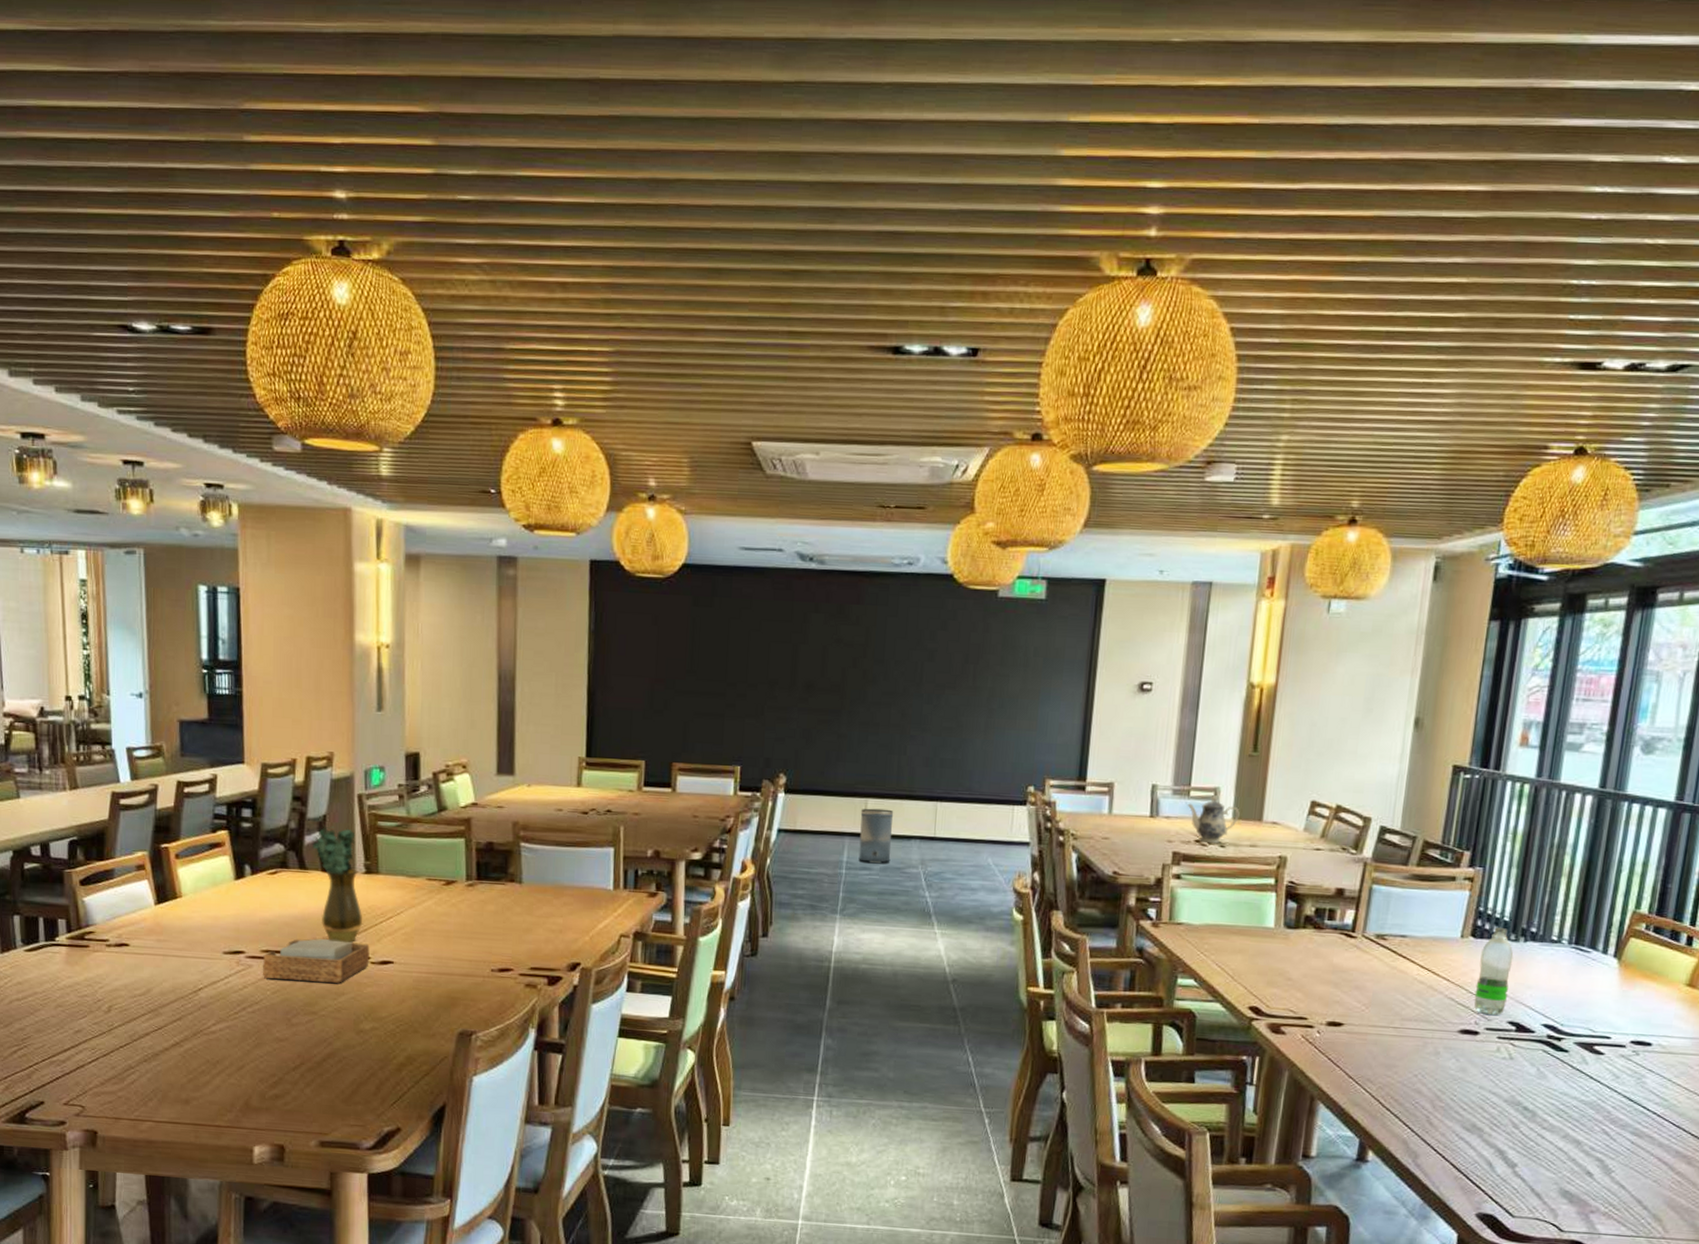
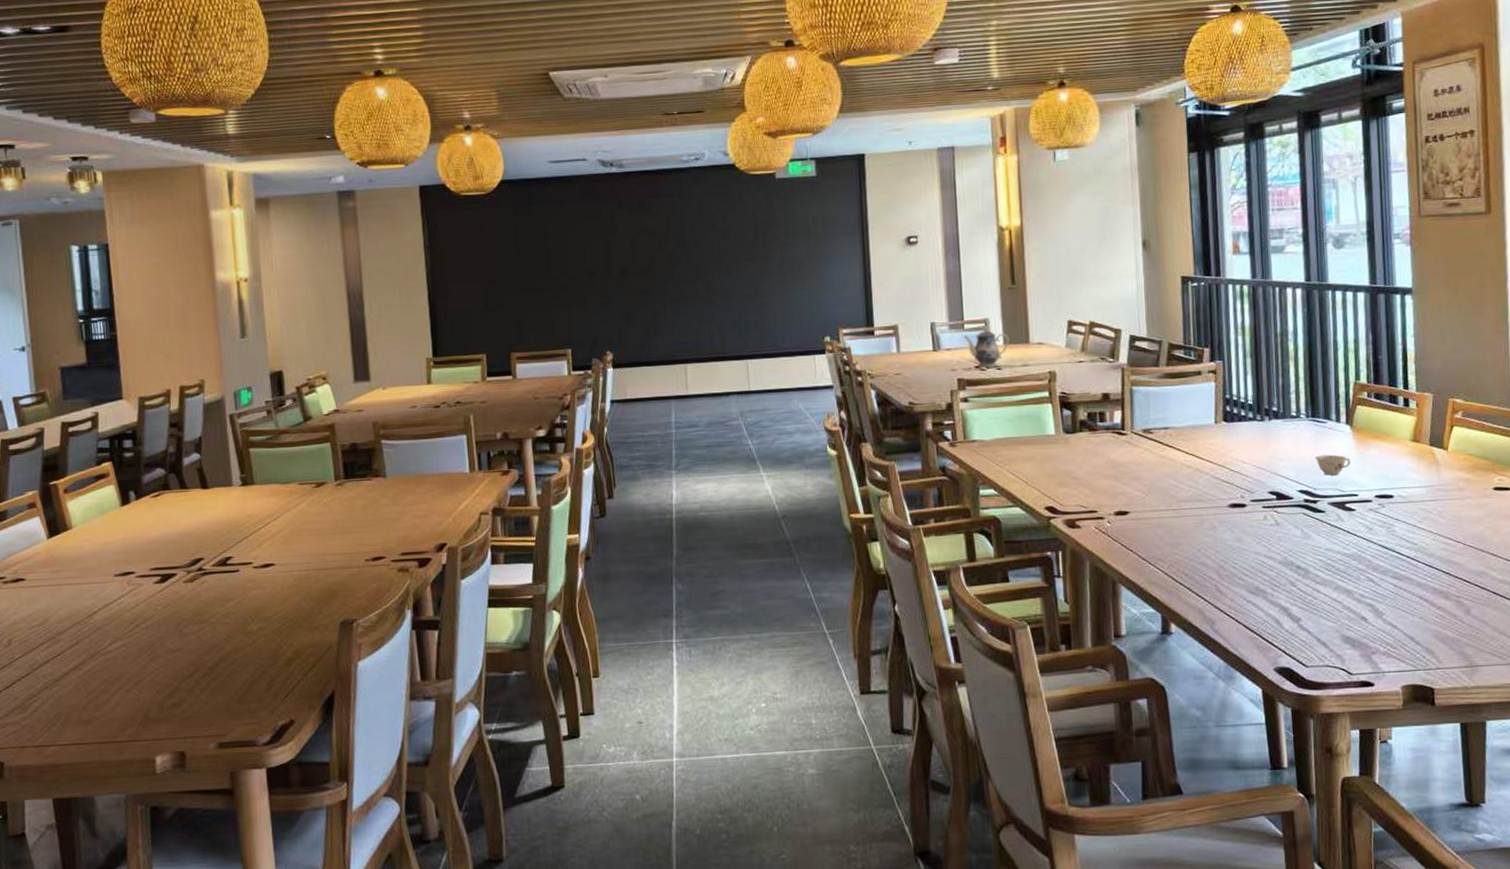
napkin holder: present [262,939,370,984] -> none [152,550,252,595]
vase: present [312,822,363,943] -> none [191,443,243,552]
pedal bin: present [858,808,894,865] -> none [682,371,714,422]
bottle: present [1474,927,1514,1016] -> none [1235,410,1264,489]
teacup: none [1569,988,1611,1012] -> present [1315,454,1351,475]

